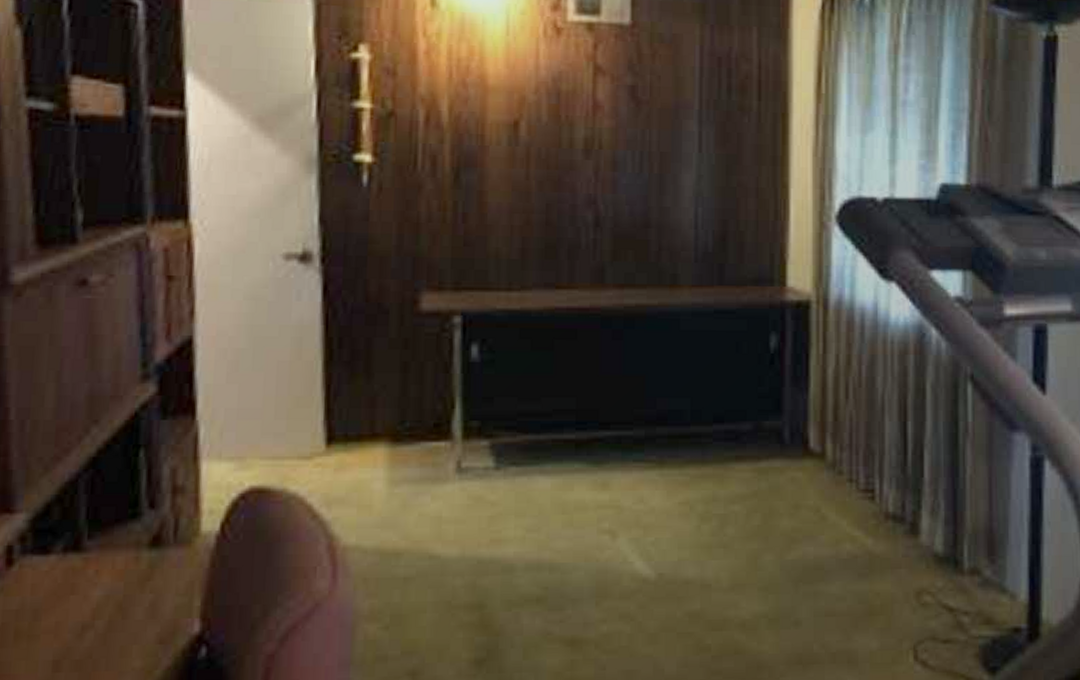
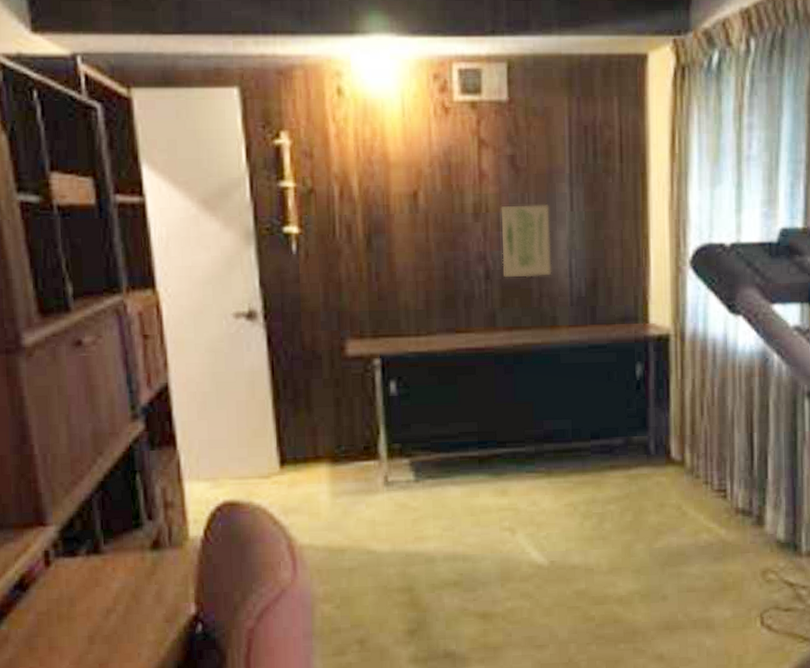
wall art: none [615,143,674,227] -> present [501,205,552,278]

